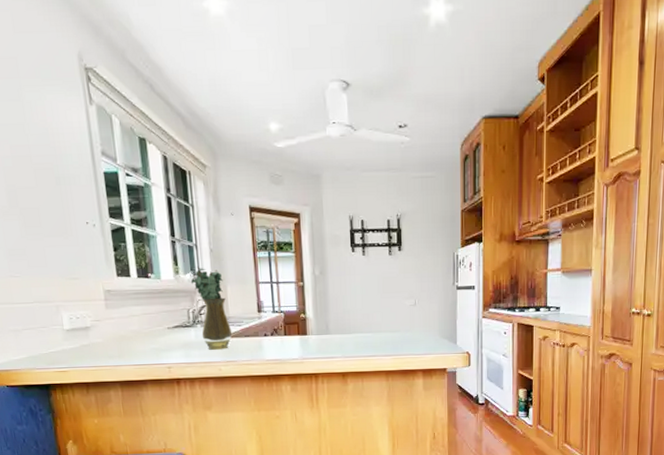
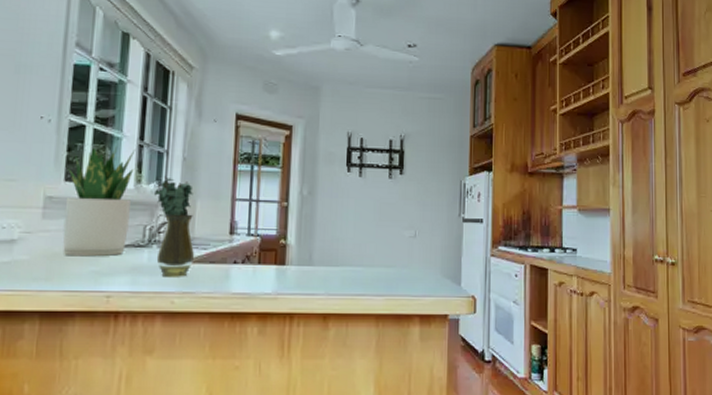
planter: none [118,244,176,338] -> present [63,146,136,257]

